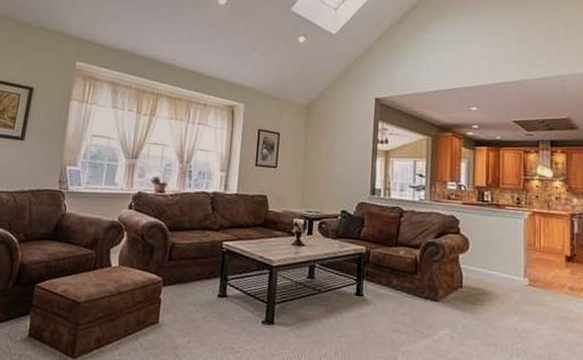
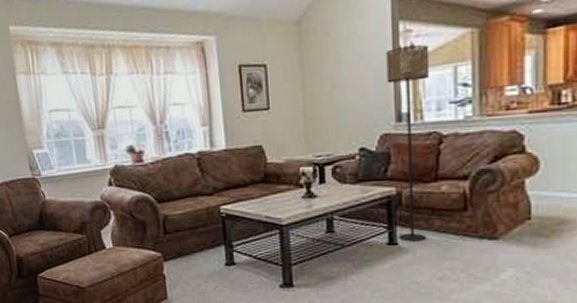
floor lamp: none [364,139,398,295] -> present [386,44,430,242]

